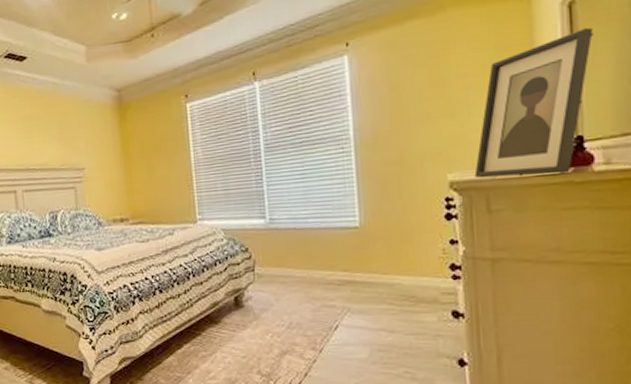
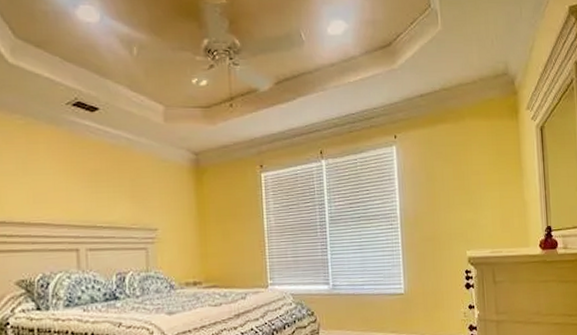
picture frame: present [474,27,593,179] -> none [485,146,555,256]

